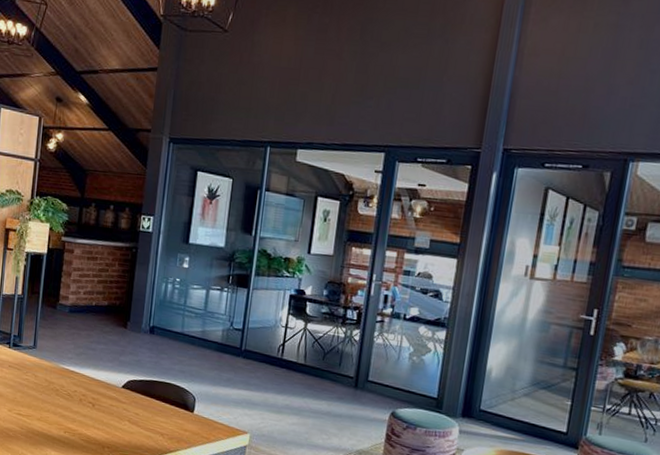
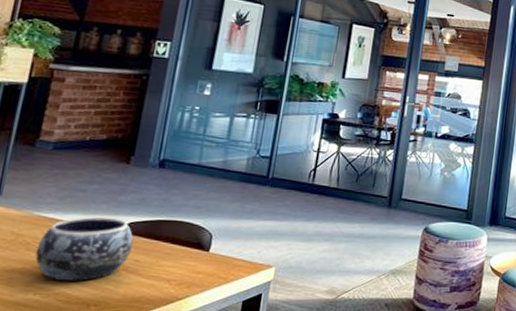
decorative bowl: none [63,372,133,426] -> present [35,217,134,282]

